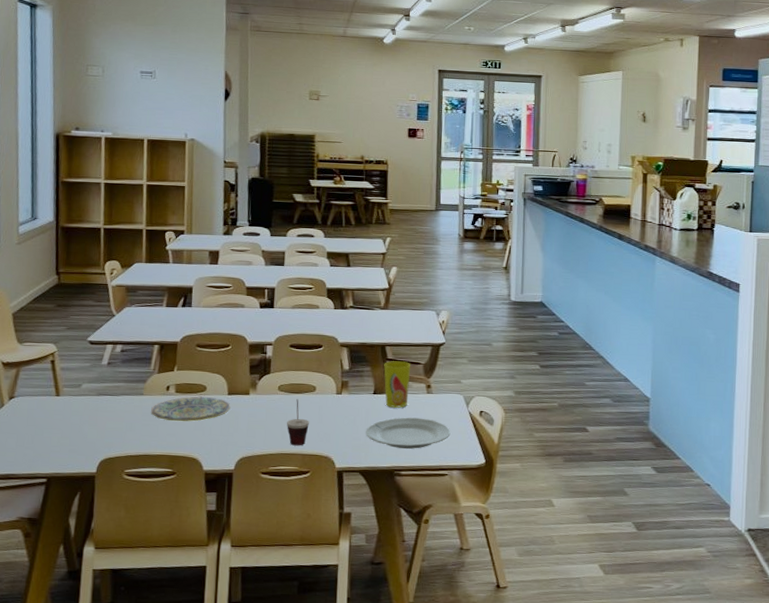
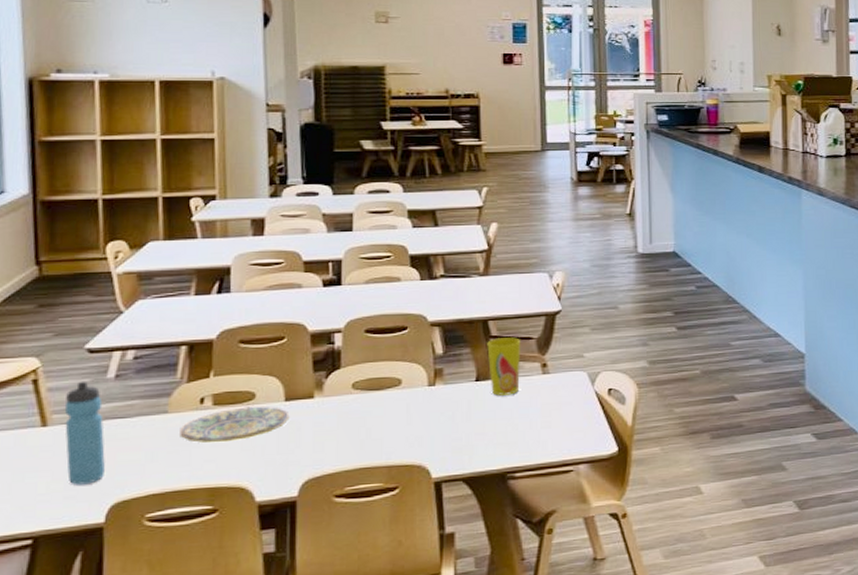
water bottle: none [71,364,99,443] -> present [64,380,106,485]
cup: present [286,399,309,446] -> none [364,397,395,457]
plate: present [366,417,451,449] -> none [468,404,574,445]

